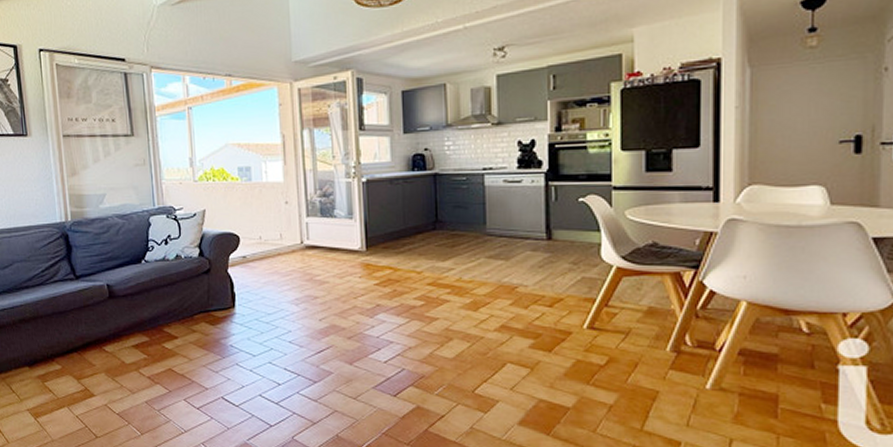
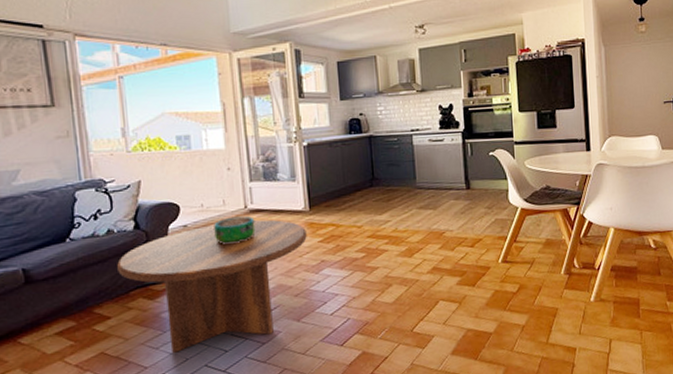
coffee table: none [184,257,363,379] -> present [117,219,307,353]
decorative bowl: none [271,251,311,278] -> present [214,216,256,244]

